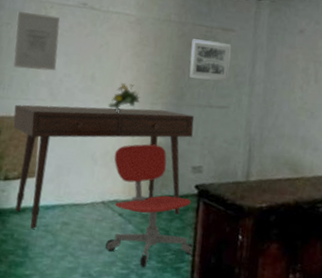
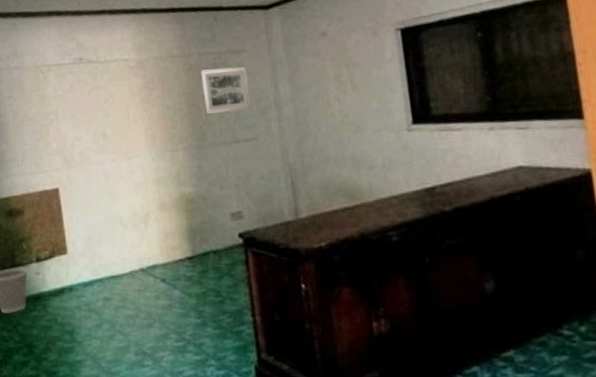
wall art: present [13,11,60,71] -> none [16,78,66,141]
desk: present [13,104,194,229] -> none [33,155,228,310]
office chair: present [105,144,195,268] -> none [143,196,254,337]
flowering plant: present [108,82,141,113] -> none [126,133,159,169]

